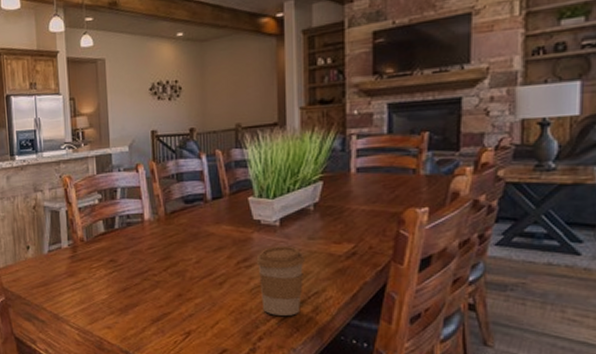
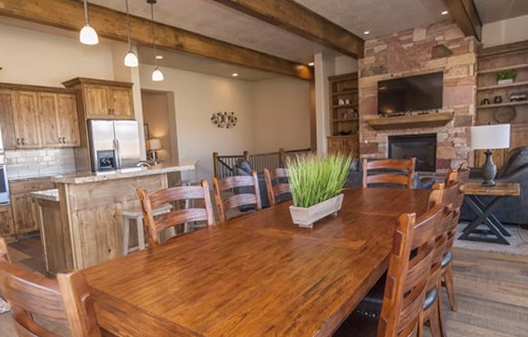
coffee cup: present [256,245,305,316] -> none [295,243,331,297]

